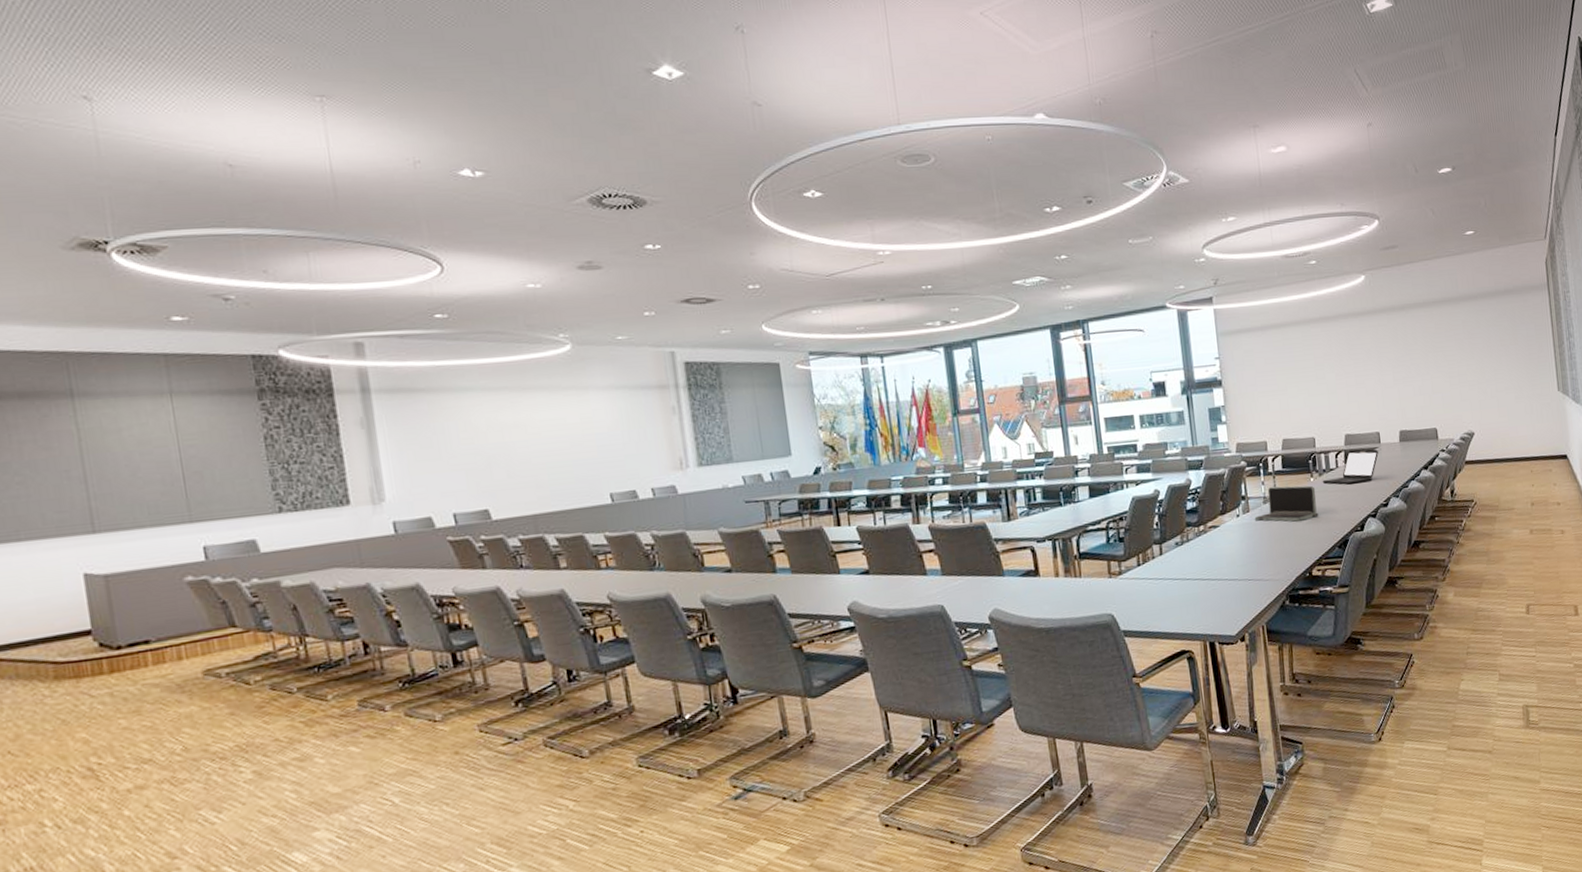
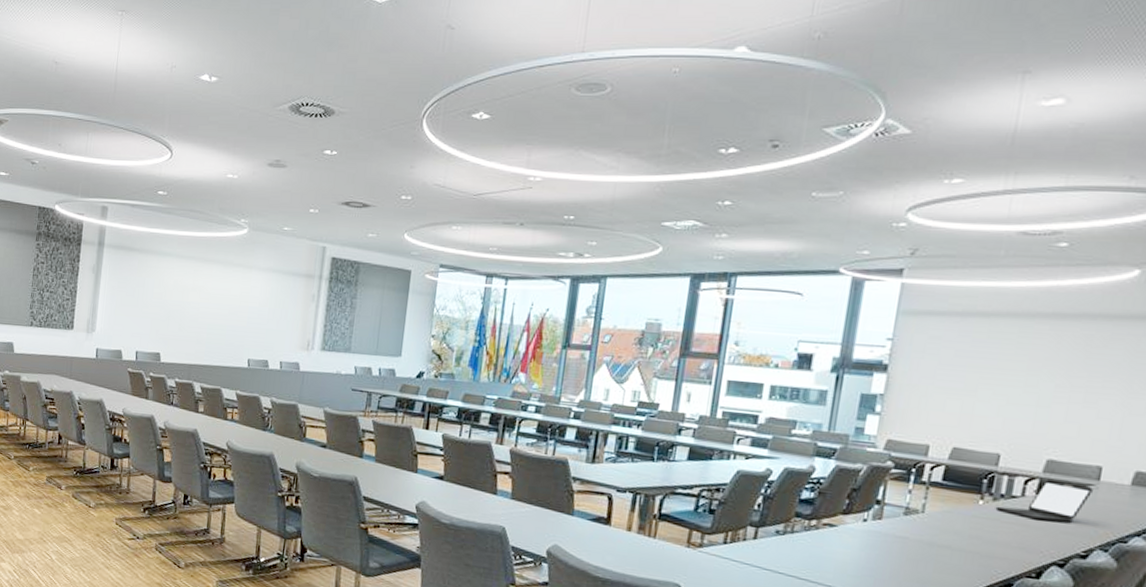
laptop: present [1254,485,1318,523] -> none [886,498,983,548]

